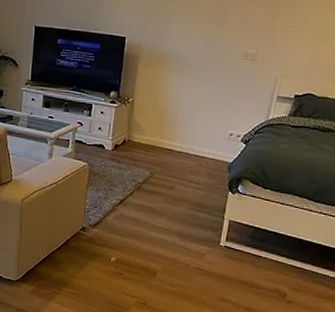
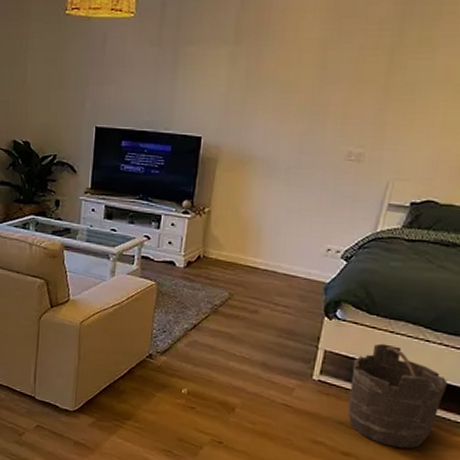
bucket: none [248,213,327,302] -> present [347,343,448,449]

